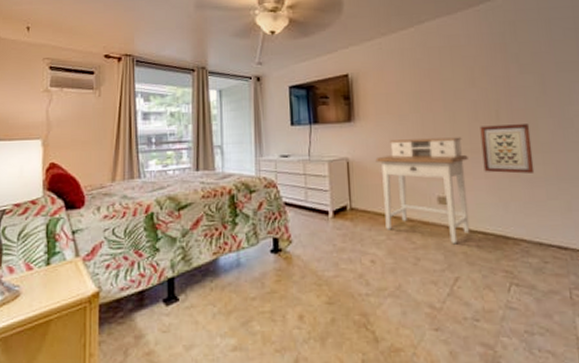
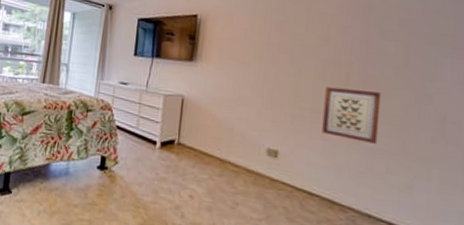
desk: present [375,137,470,243] -> none [209,85,307,197]

